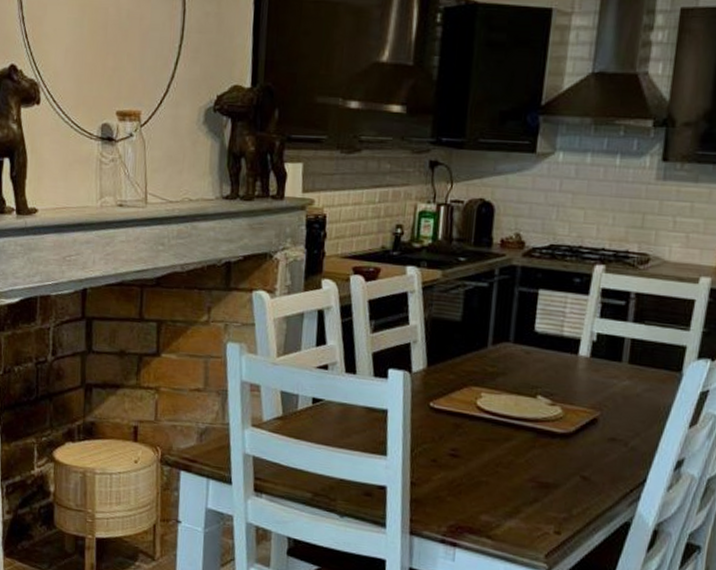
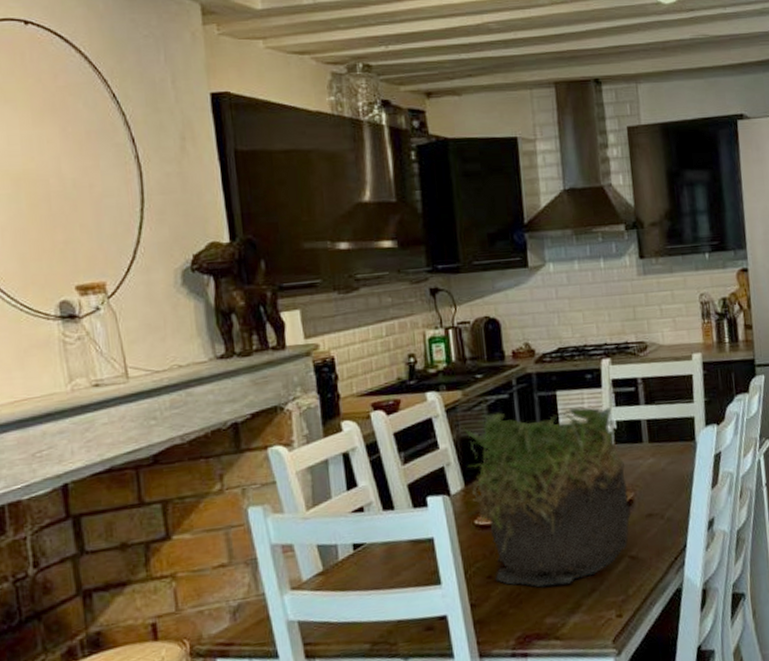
plant: none [432,299,596,487] -> present [463,407,631,587]

